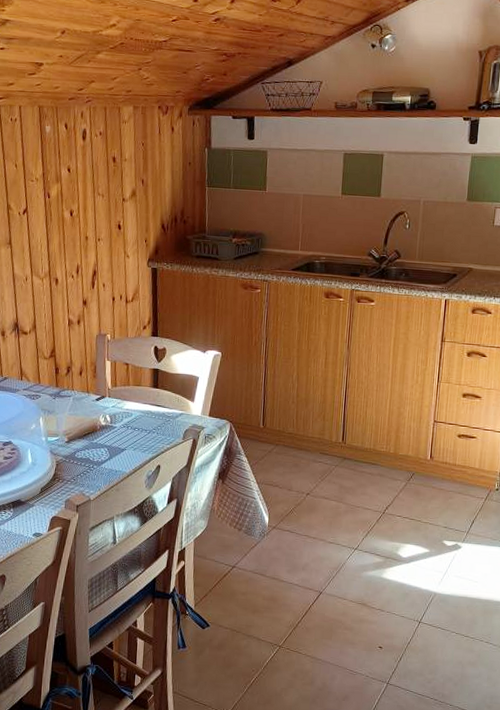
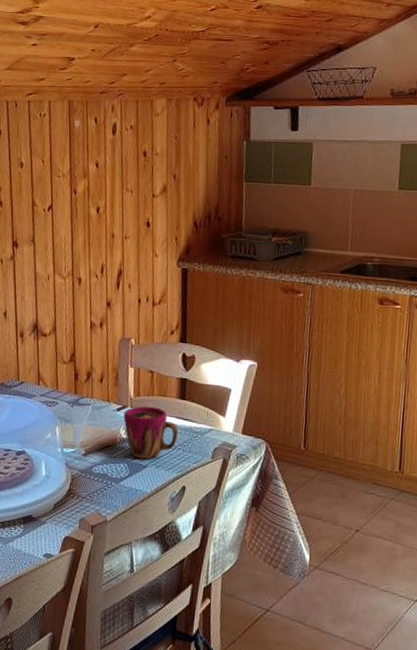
cup: none [102,395,153,443] -> present [123,406,178,459]

